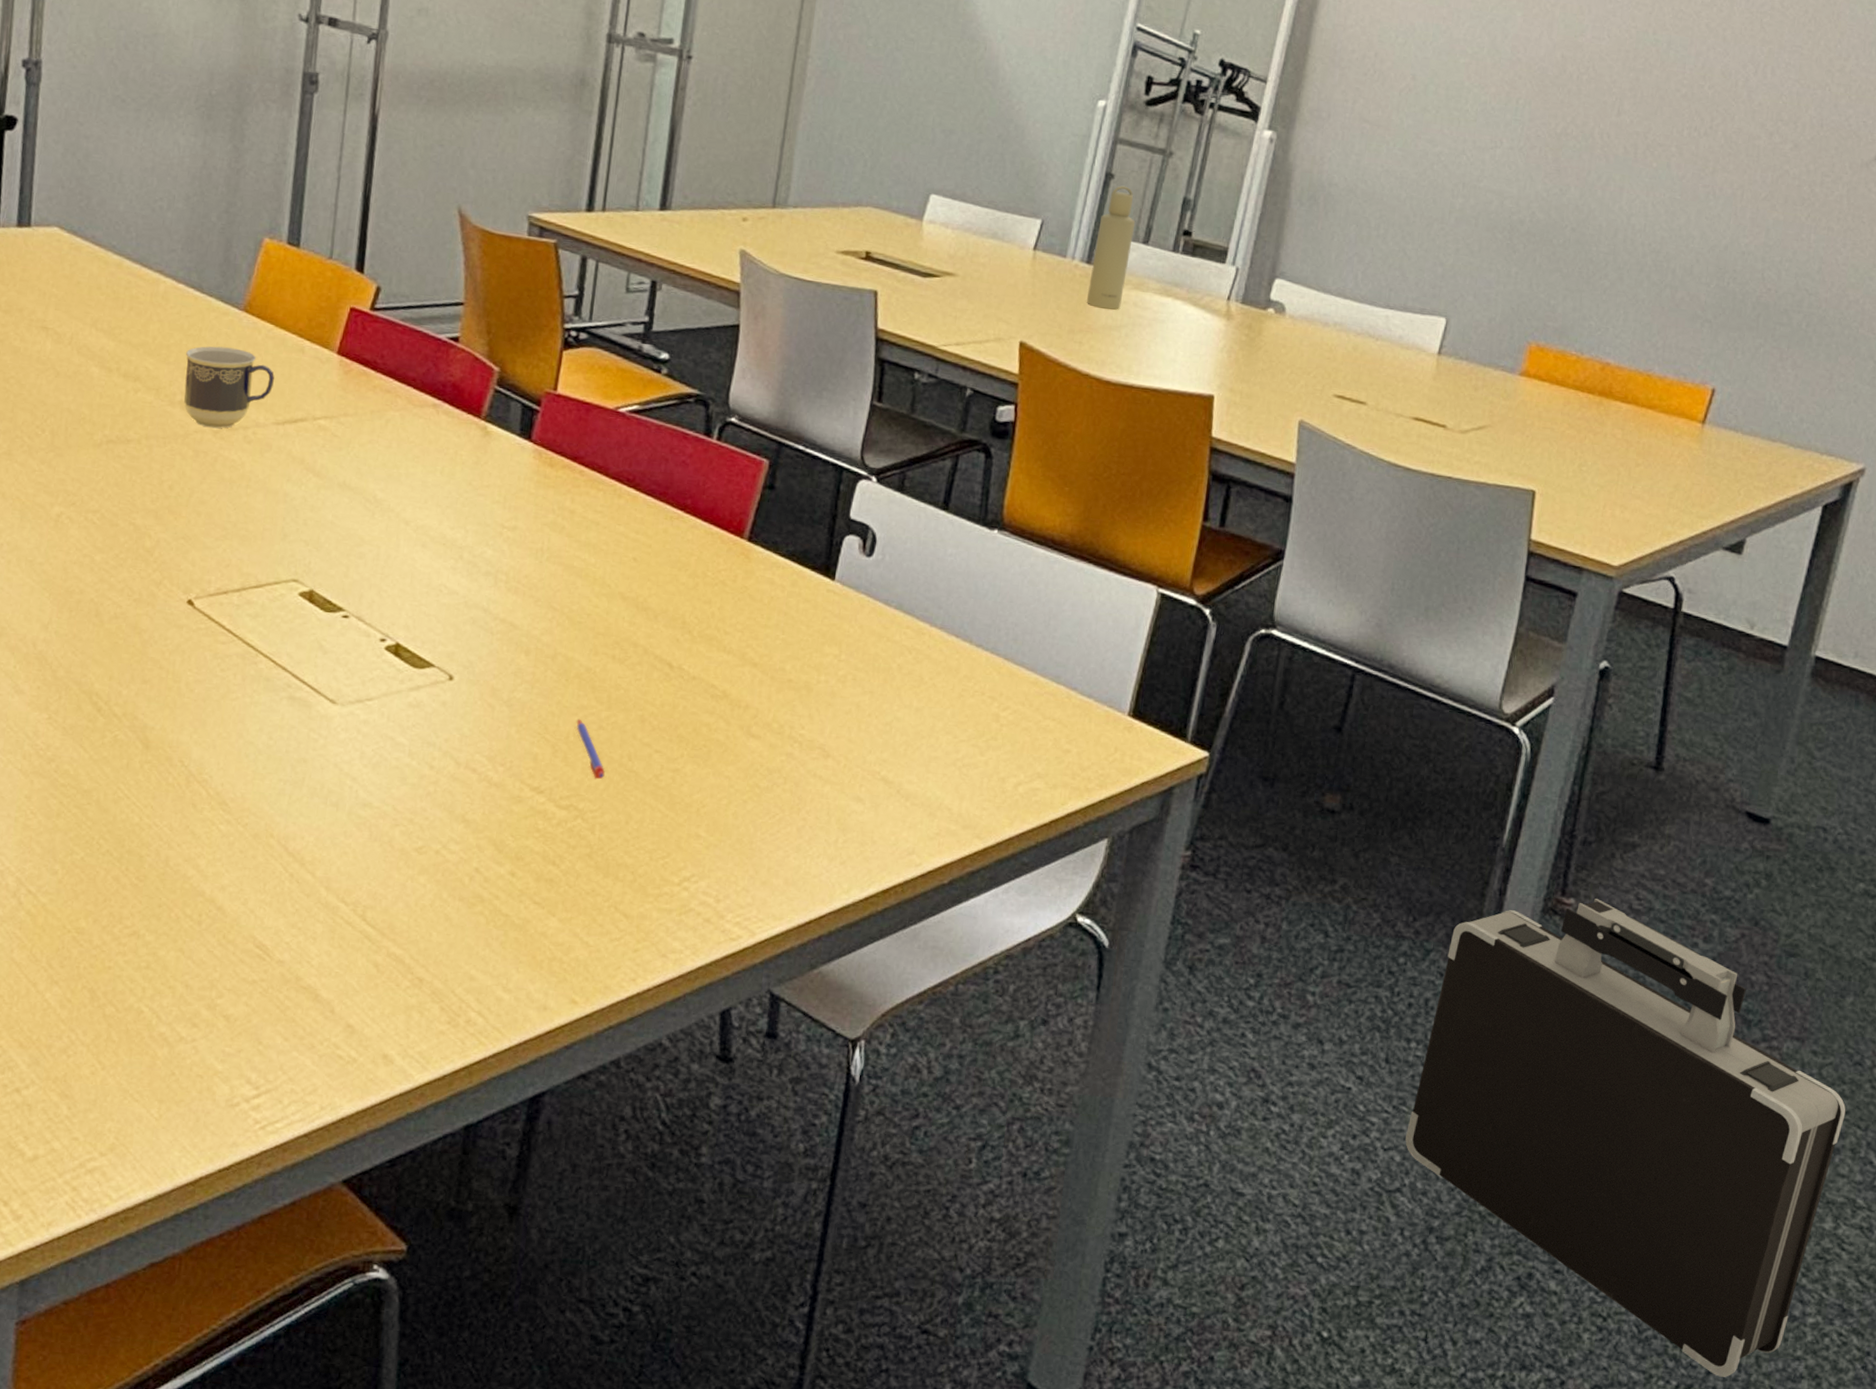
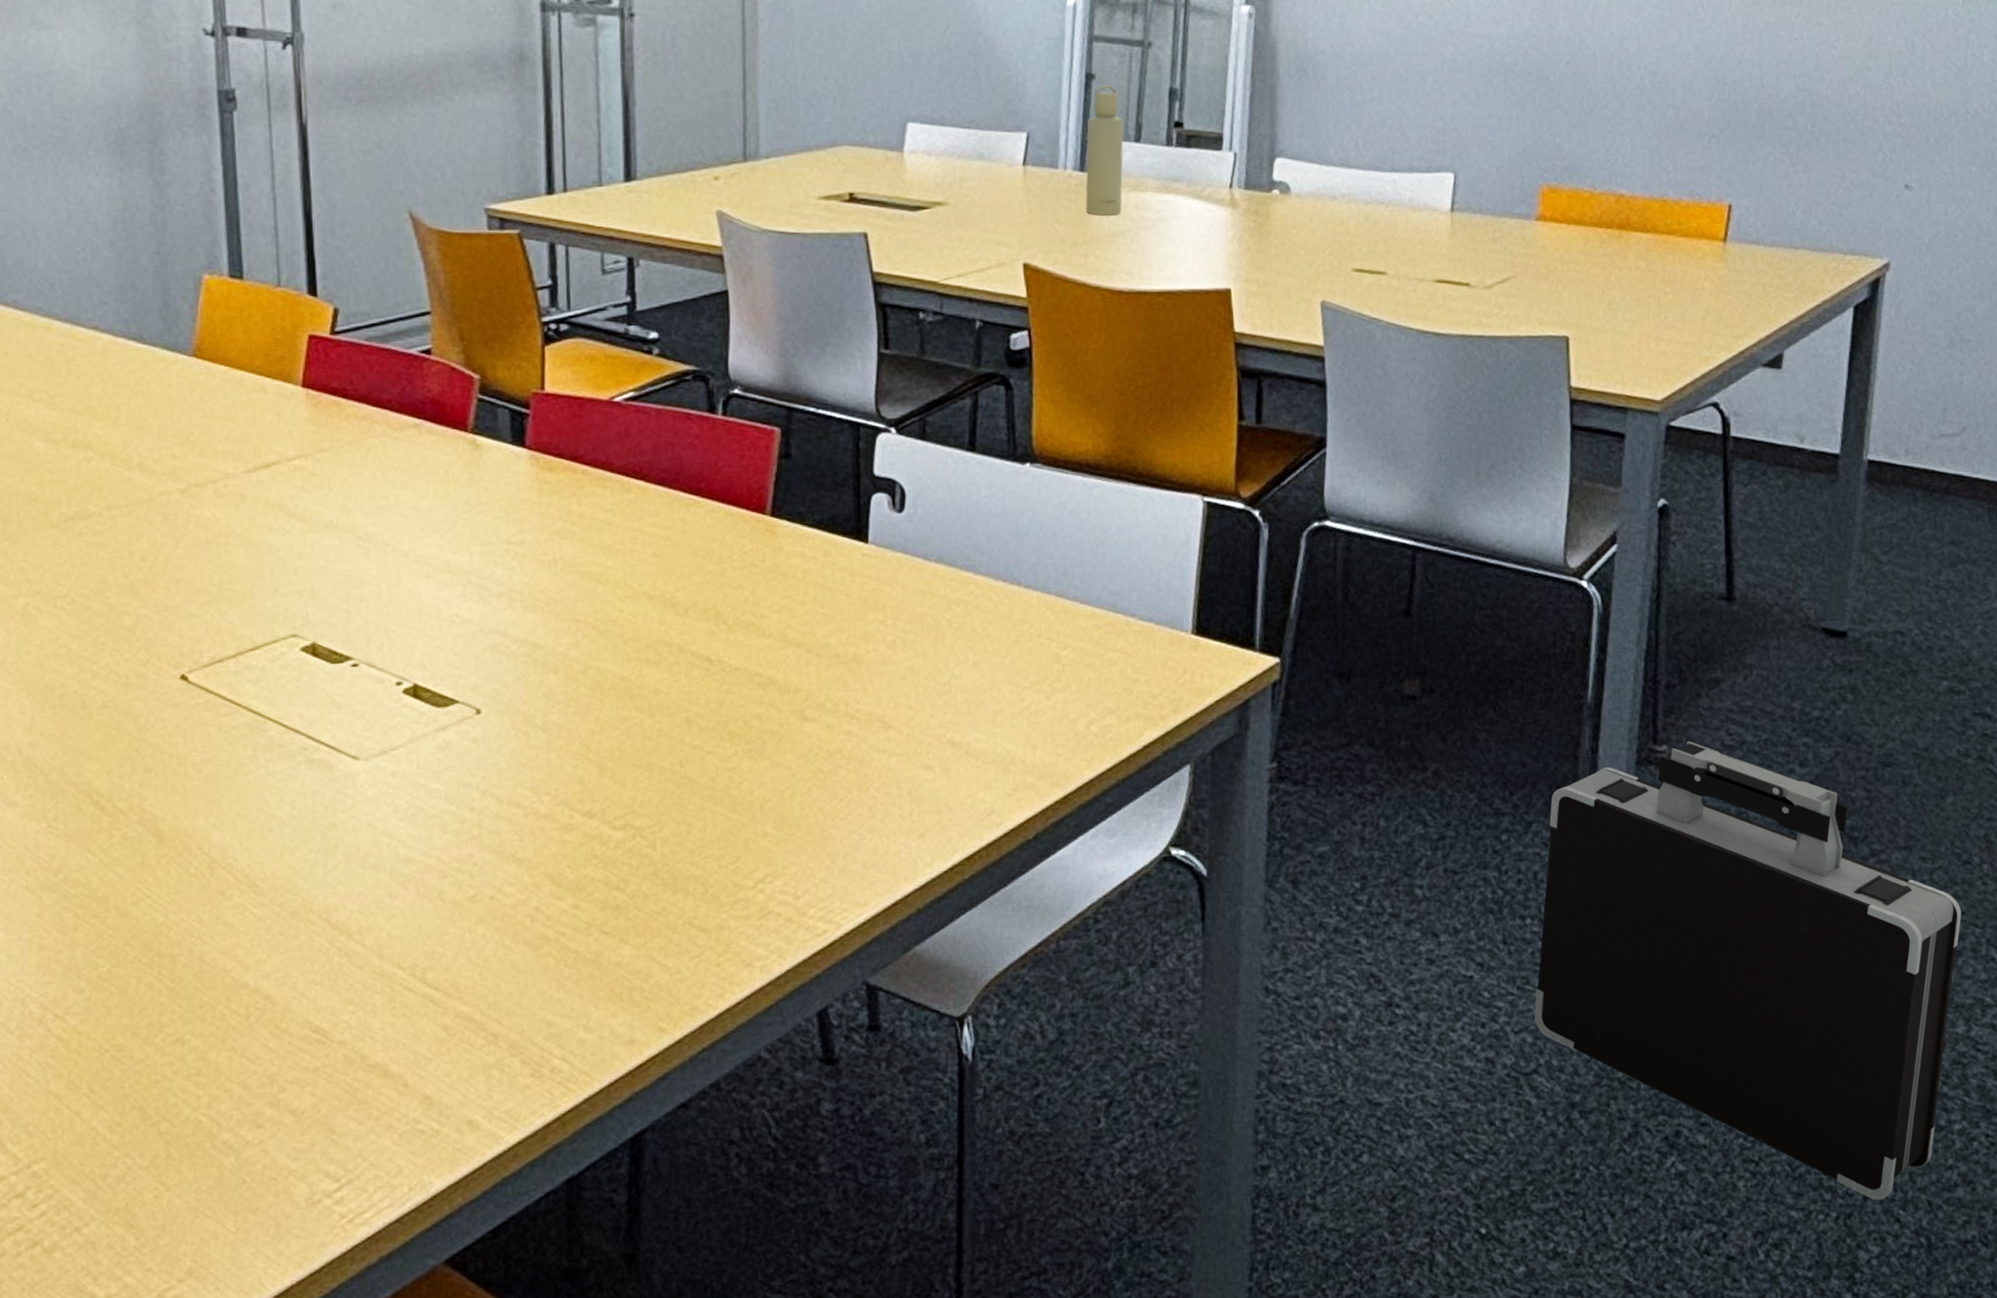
cup: present [183,346,275,429] -> none [137,398,238,488]
pen: present [576,718,605,780] -> none [619,732,658,793]

